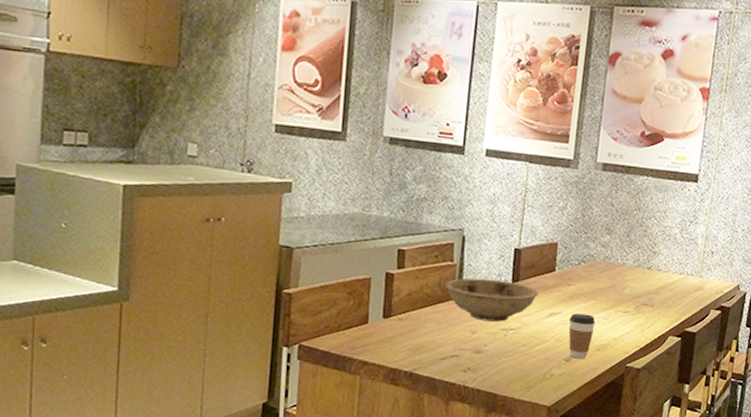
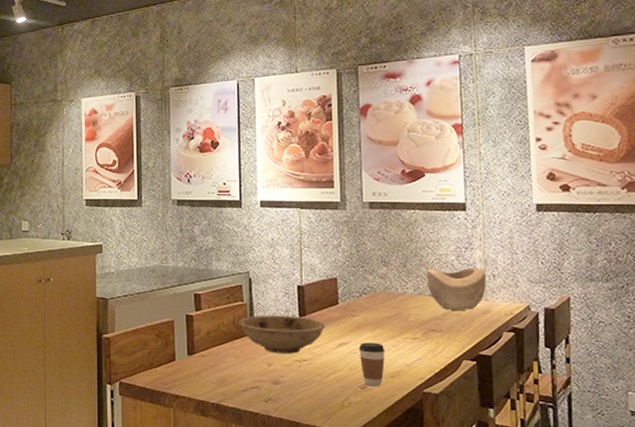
decorative bowl: none [647,240,705,286] -> present [426,269,486,310]

